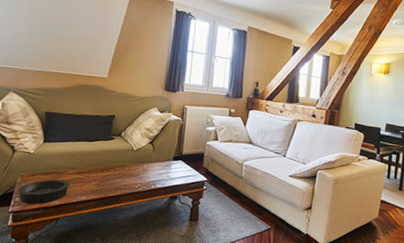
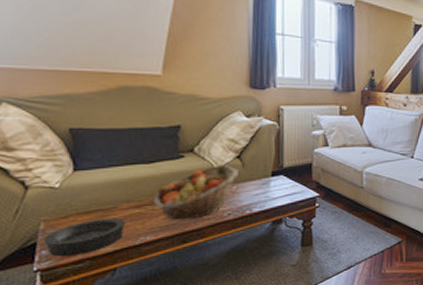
fruit basket: none [90,148,150,188] -> present [153,165,238,220]

